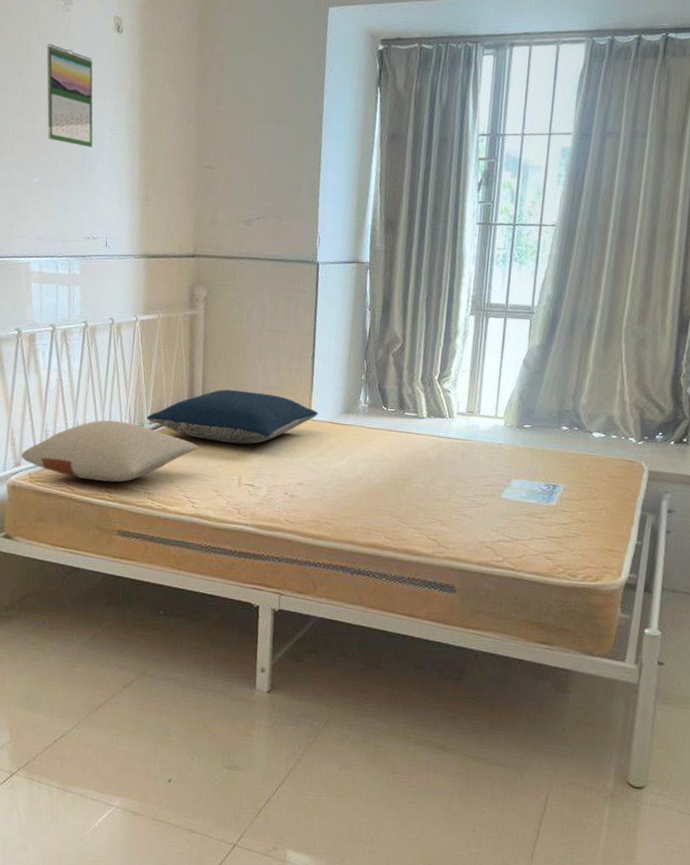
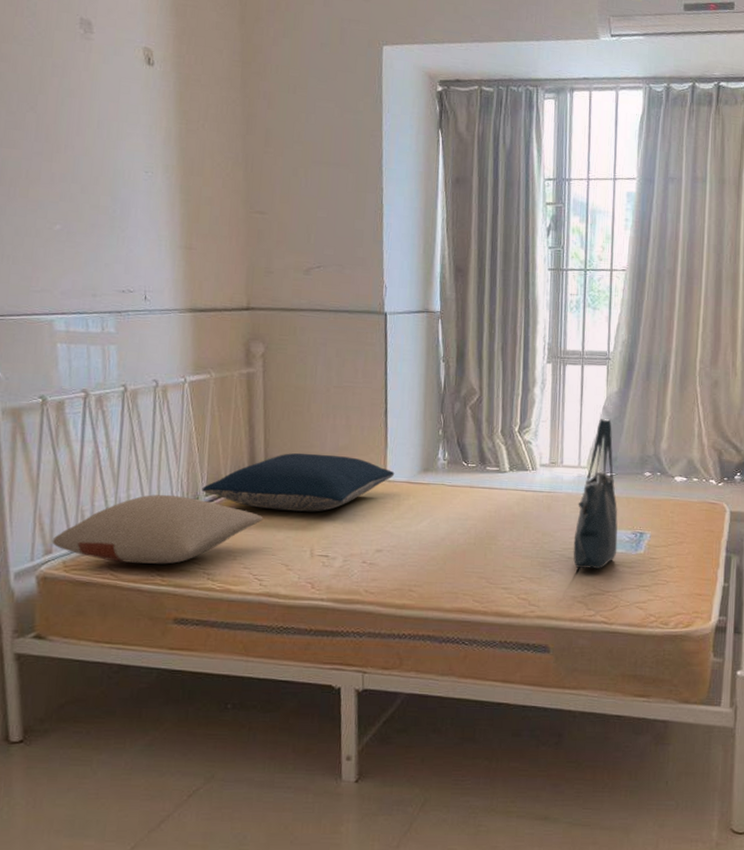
calendar: present [46,43,93,147] -> none [64,75,125,191]
tote bag: none [484,371,532,518] -> present [573,419,618,570]

